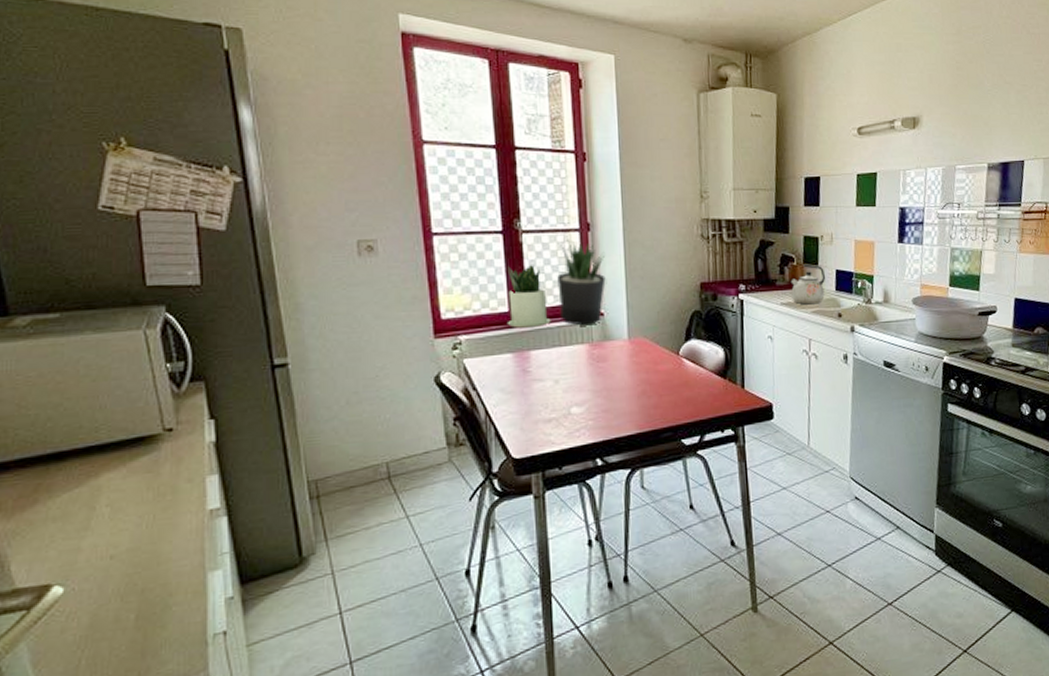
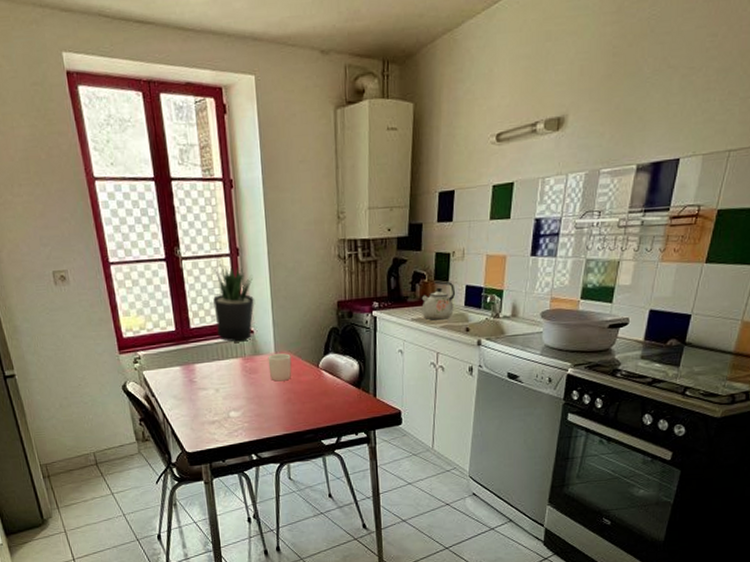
planter: present [506,265,551,328] -> none [171,289,210,345]
mug: none [619,339,648,371] -> present [268,353,292,382]

